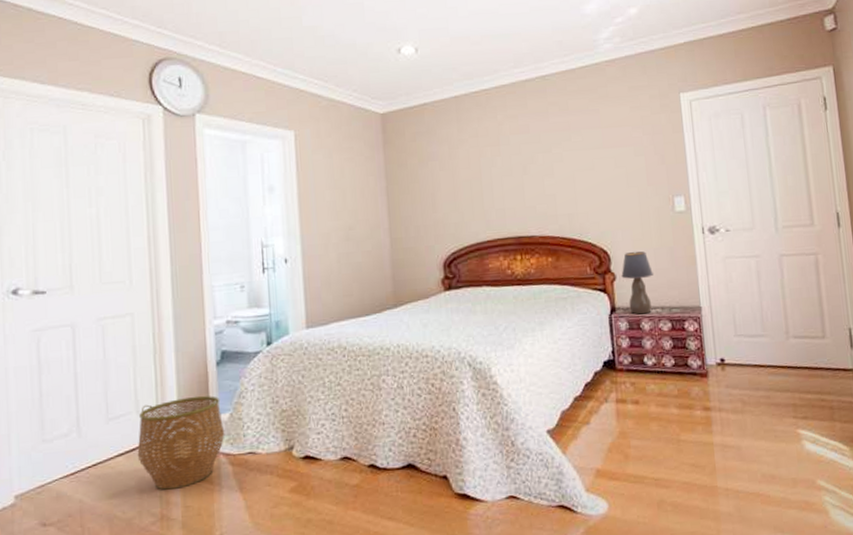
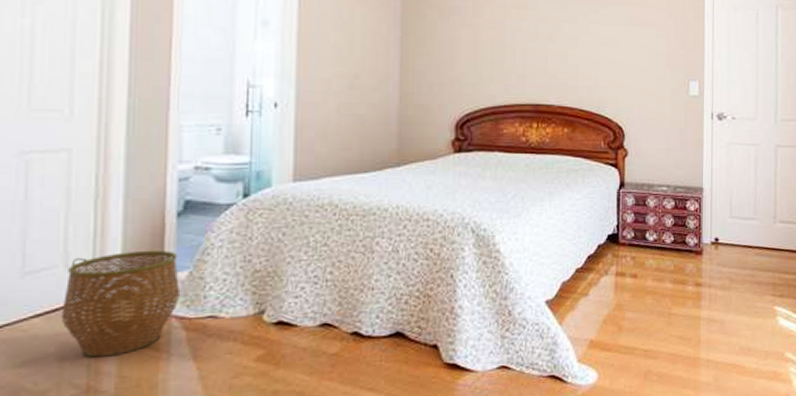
table lamp: present [621,251,653,315] -> none [633,129,663,191]

